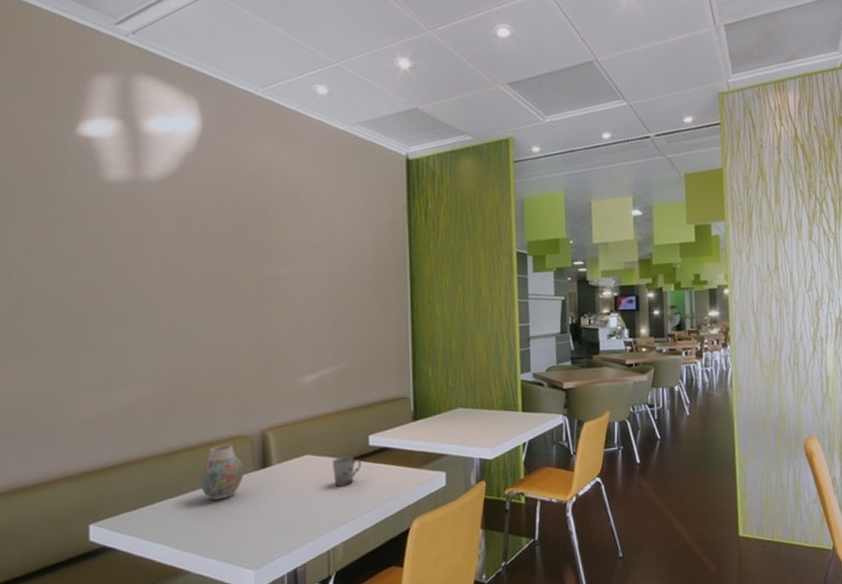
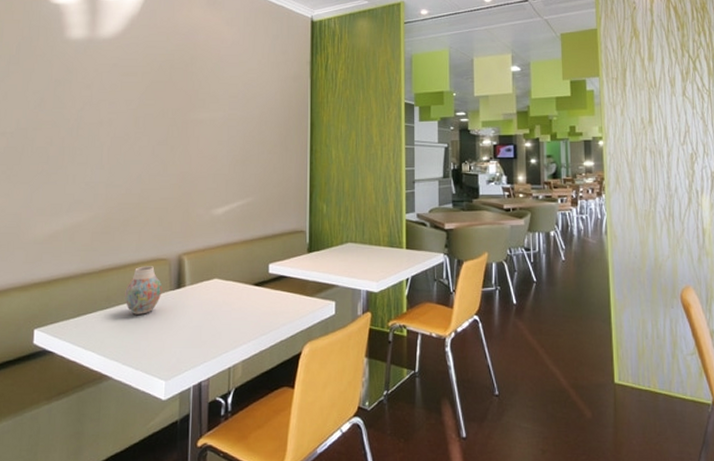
cup: present [331,455,361,487] -> none [236,281,261,309]

